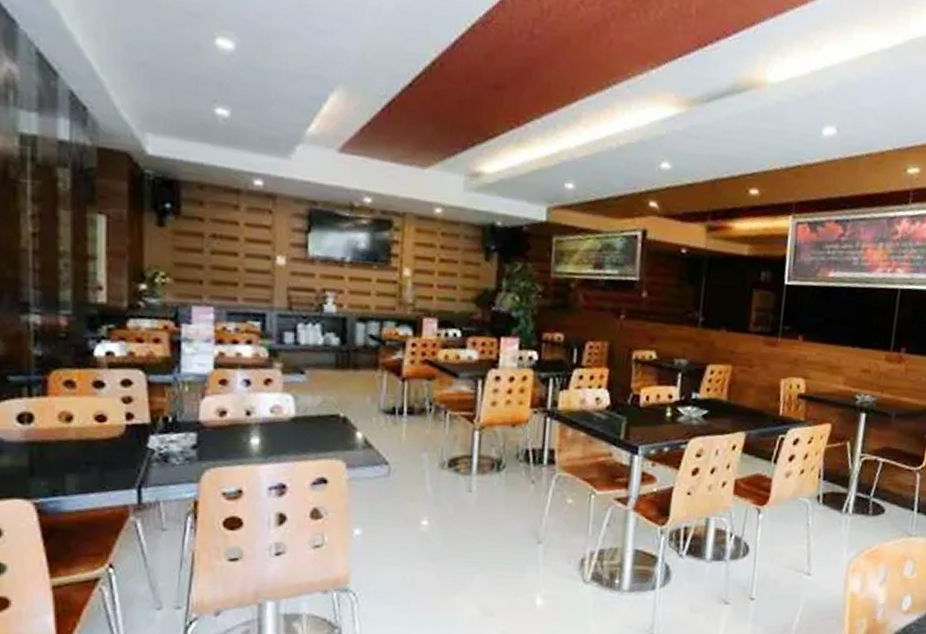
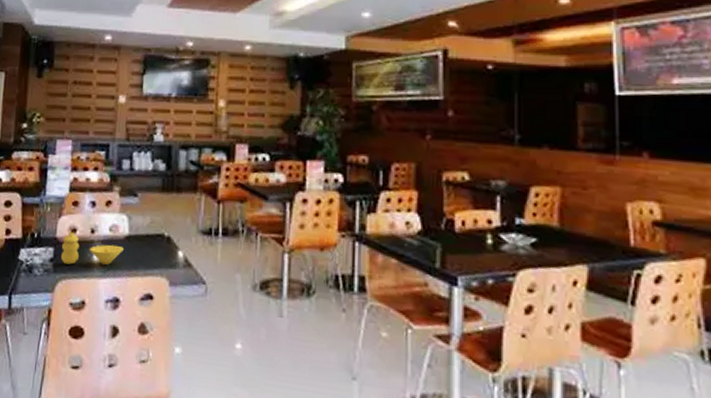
condiment set: none [206,414,289,451] -> present [60,232,124,265]

